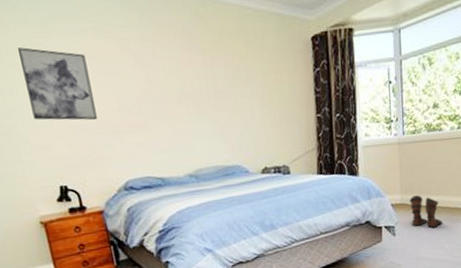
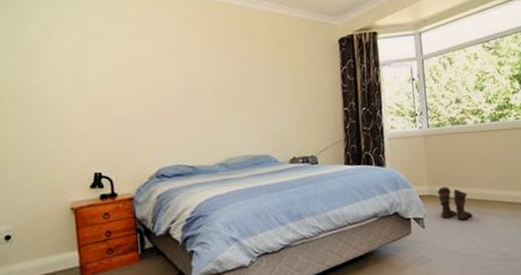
wall art: present [18,47,97,121] -> none [73,47,137,112]

